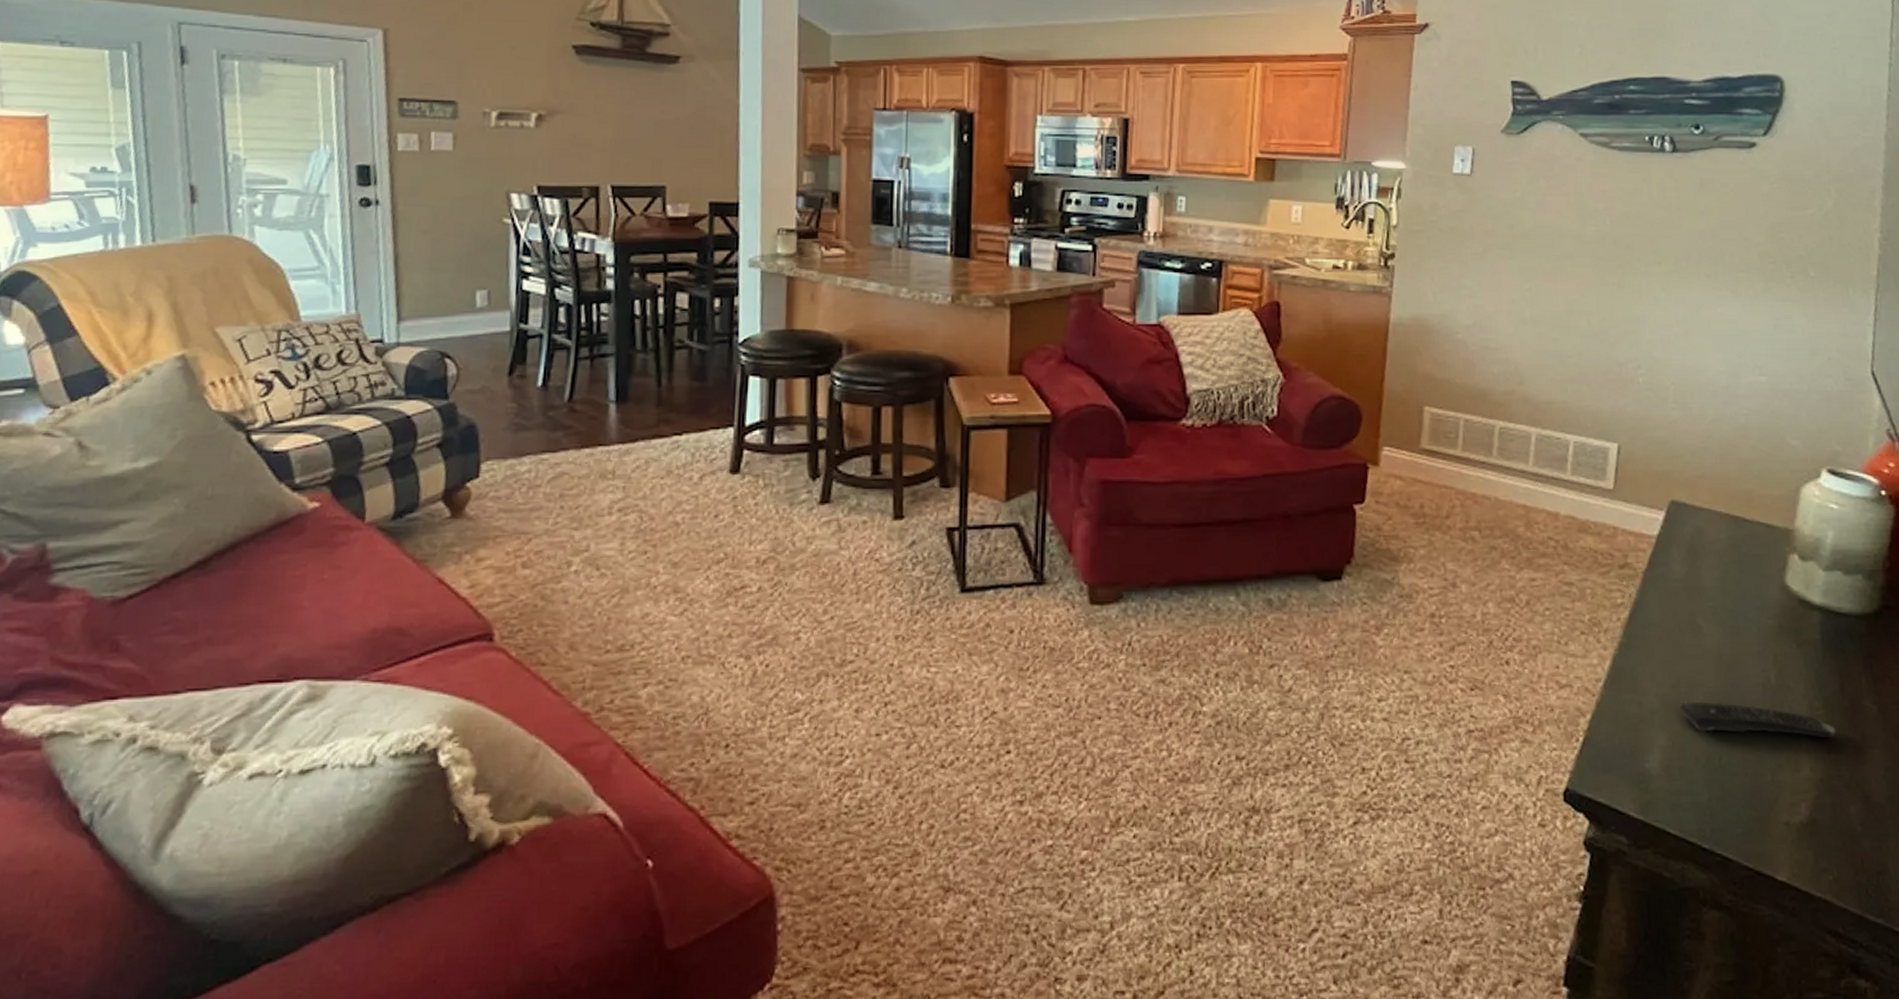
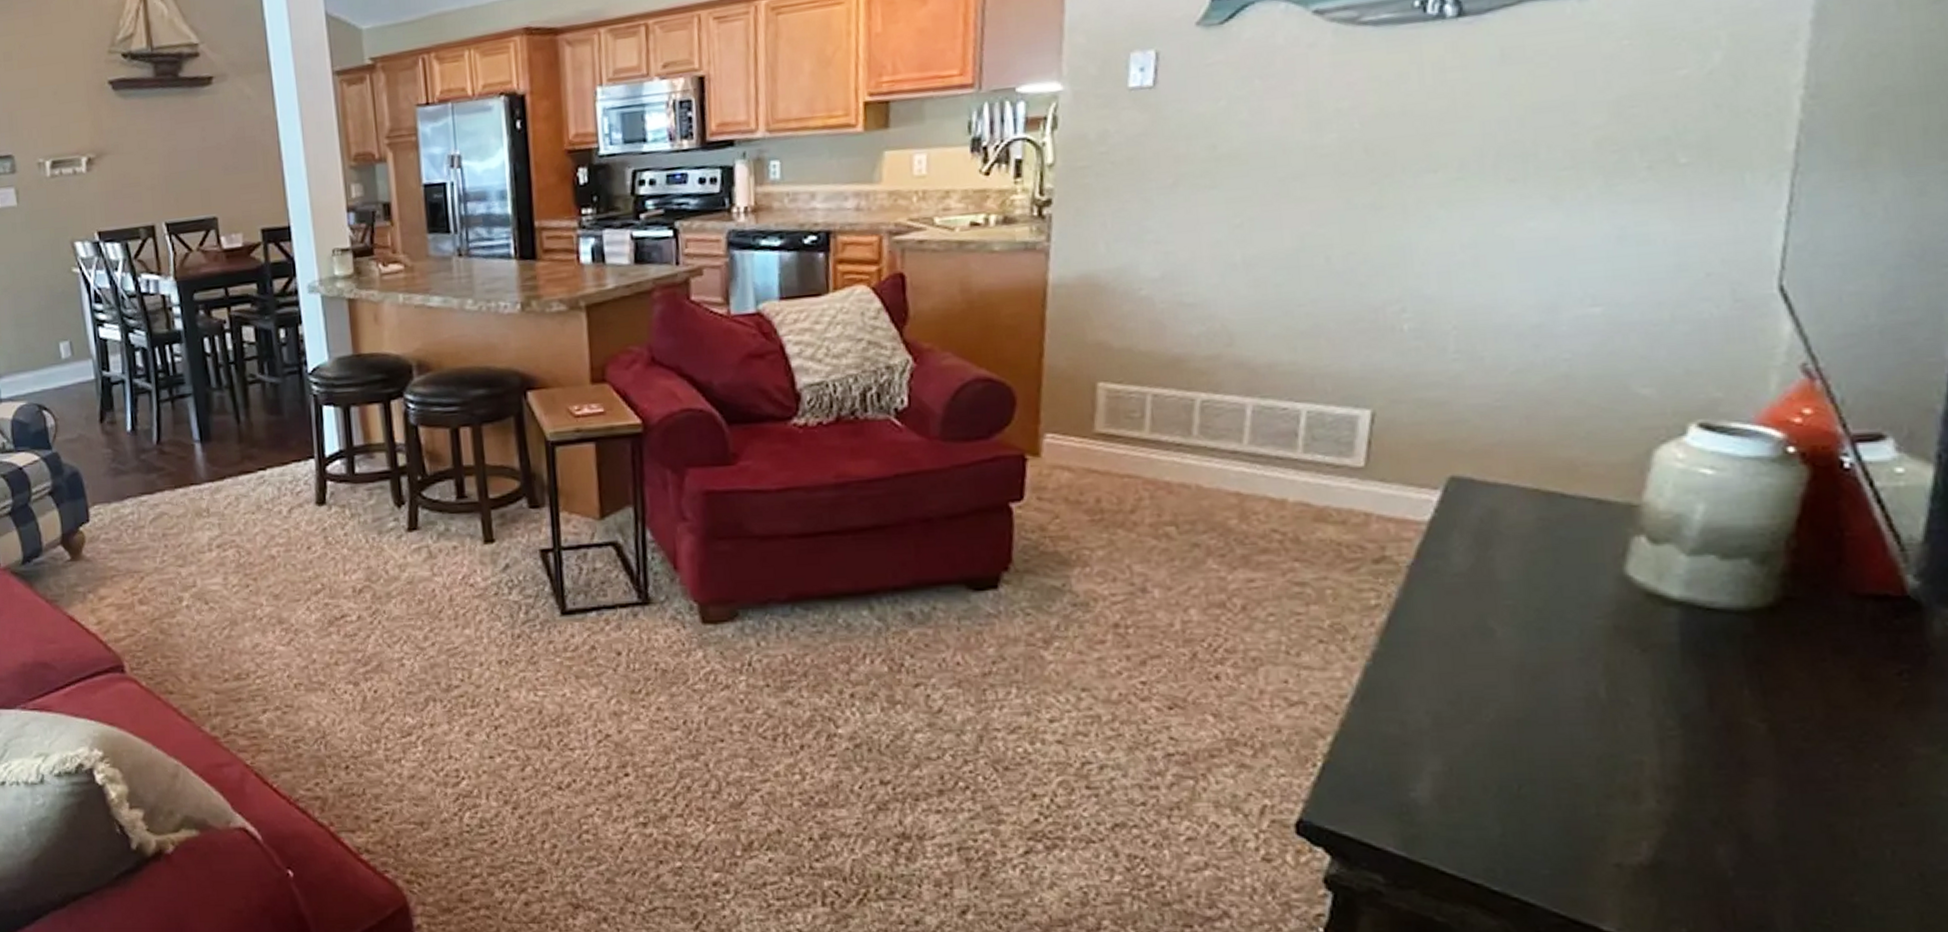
remote control: present [1680,701,1836,738] -> none [1461,720,1700,764]

